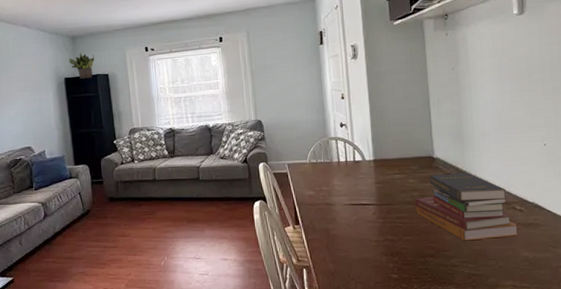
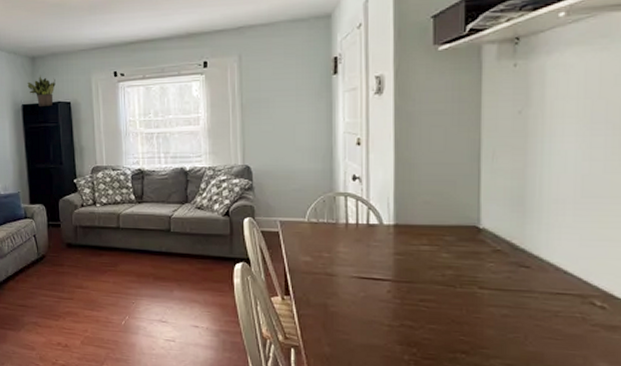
books: present [415,173,519,241] -> none [447,250,596,341]

